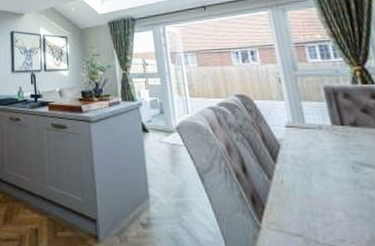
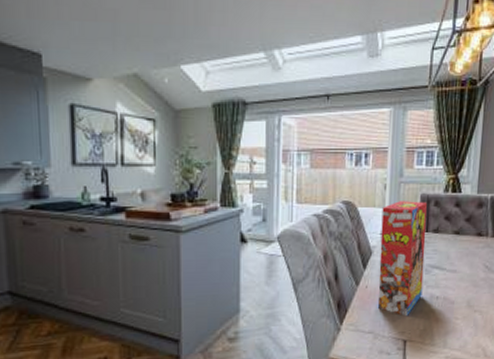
cereal box: none [281,93,357,221] -> present [378,201,427,317]

